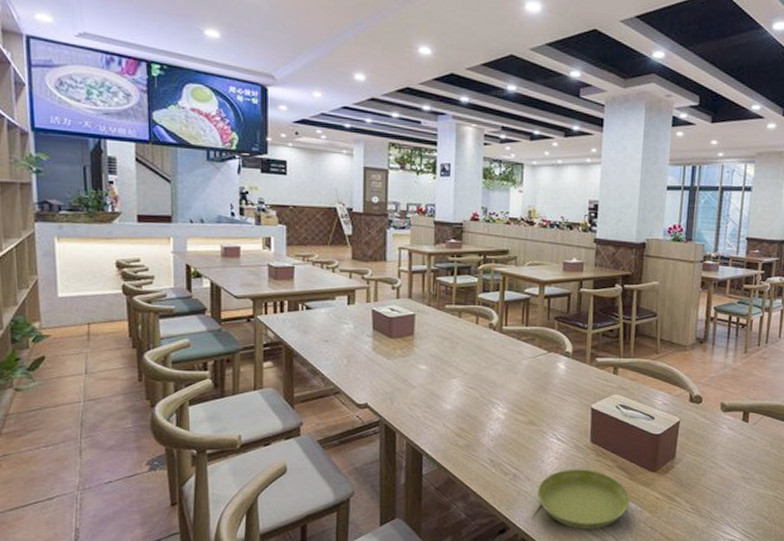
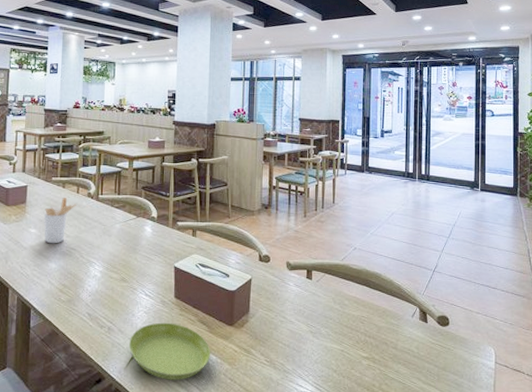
utensil holder: none [436,328,476,383] -> present [44,197,77,244]

